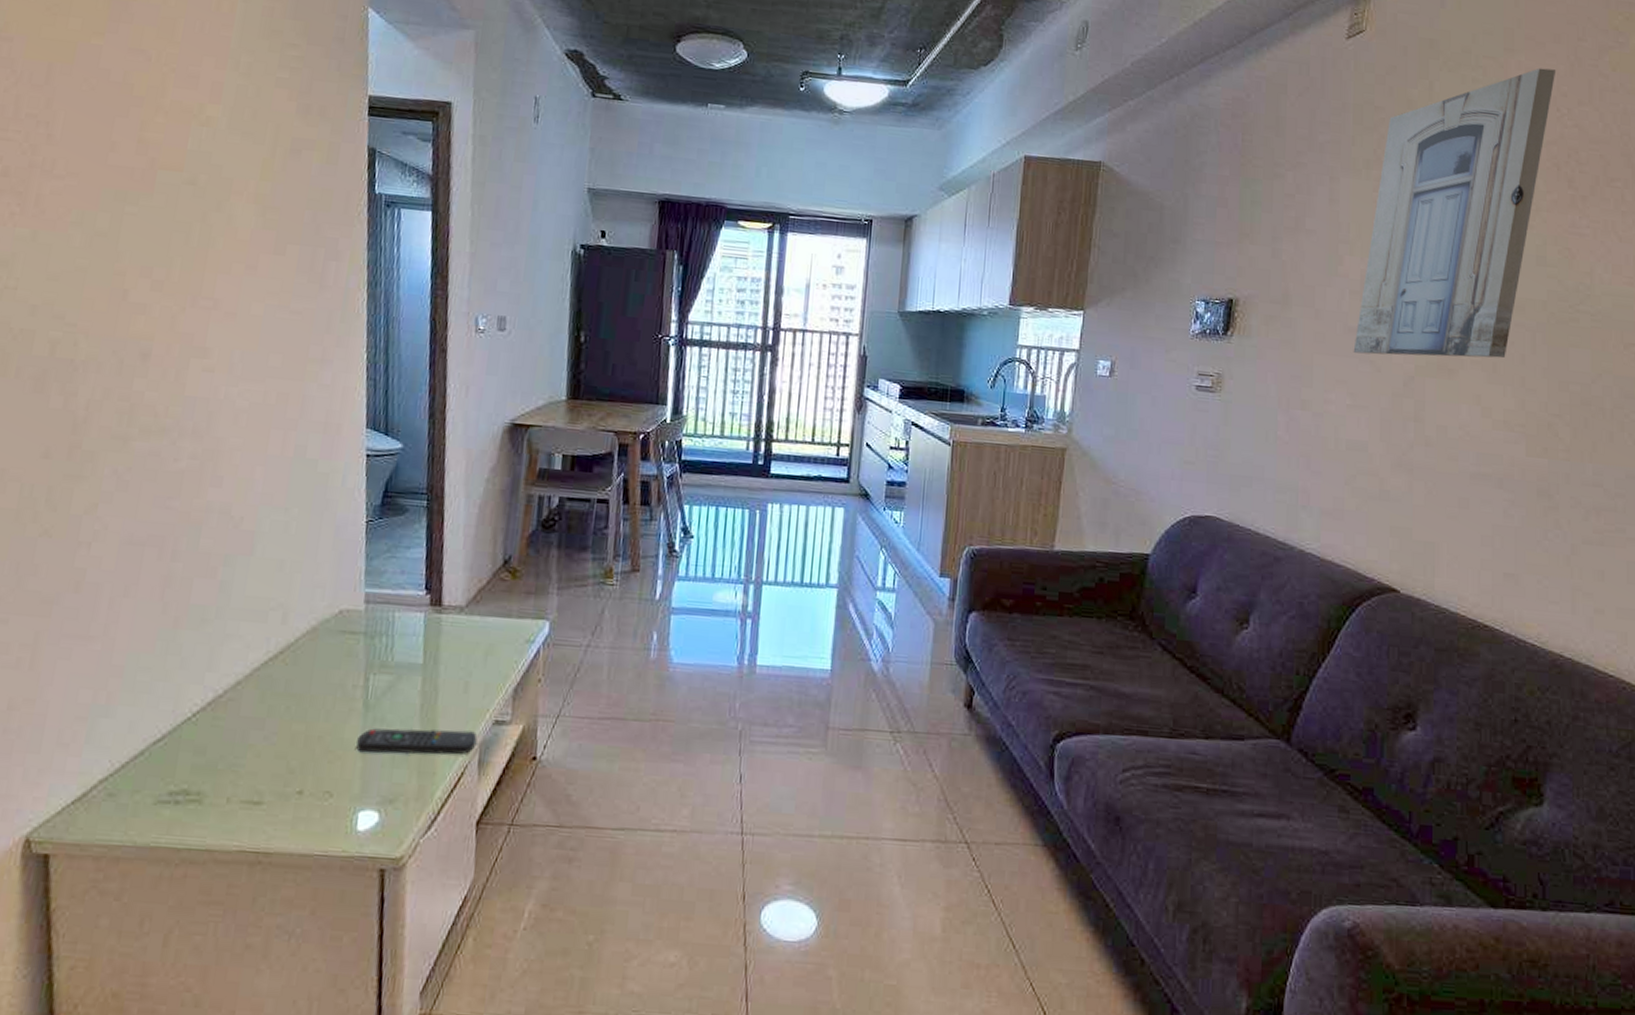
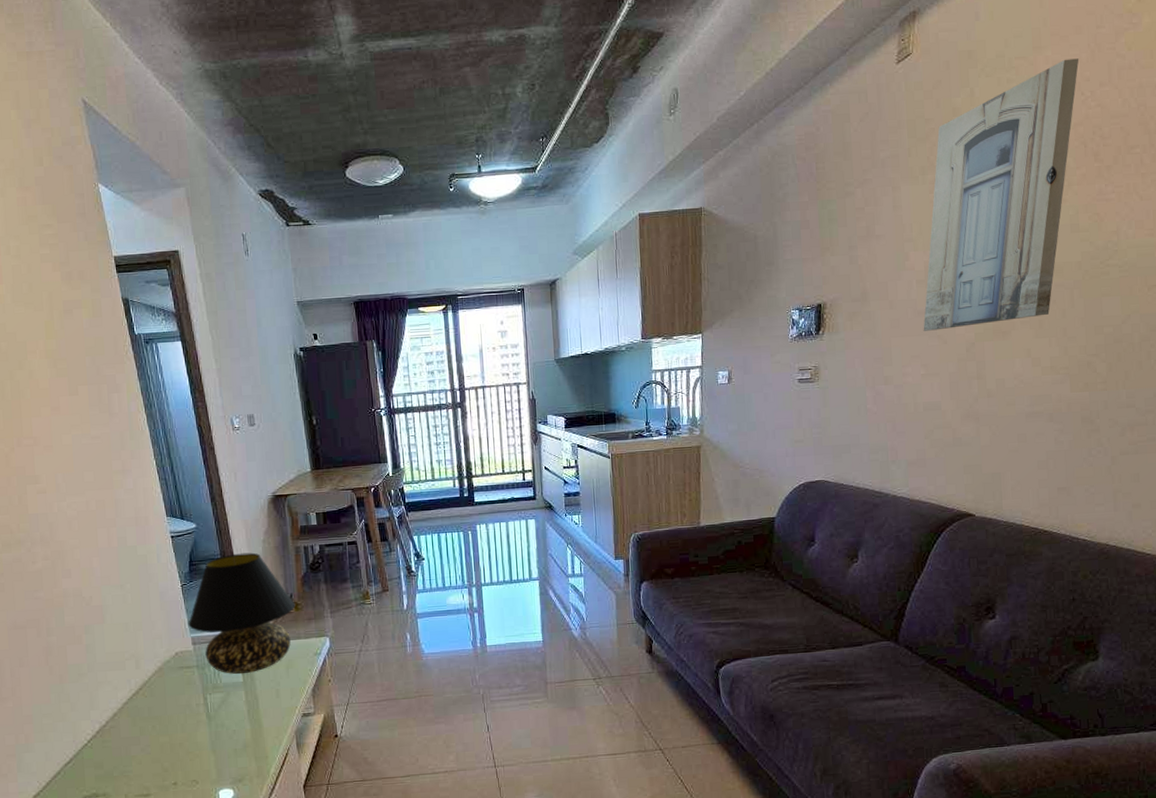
remote control: present [356,728,478,755] -> none [207,724,293,750]
table lamp: none [364,490,513,654] -> present [188,552,296,674]

